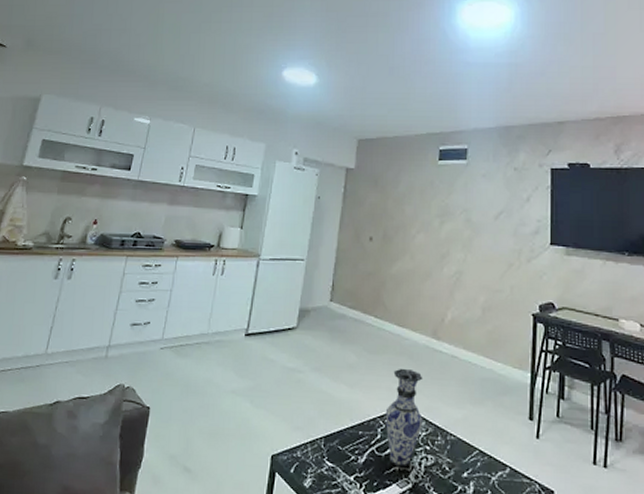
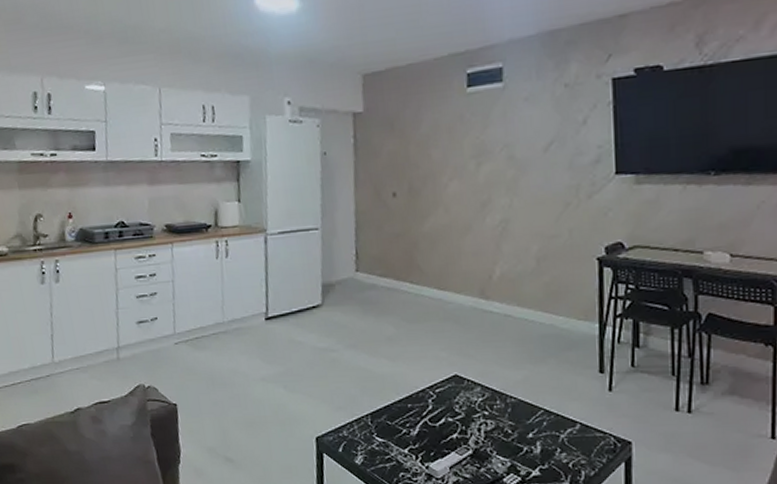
vase: present [385,369,423,468] -> none [434,335,478,435]

